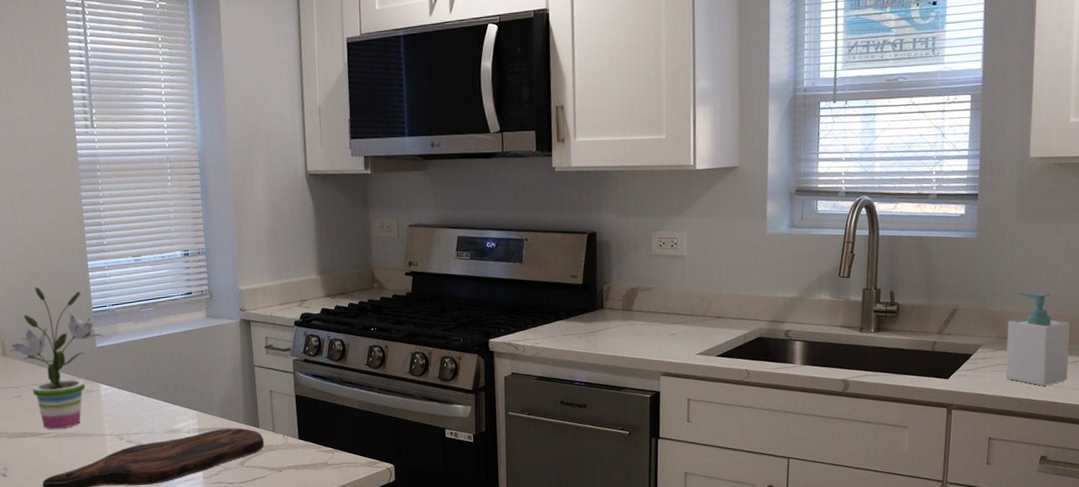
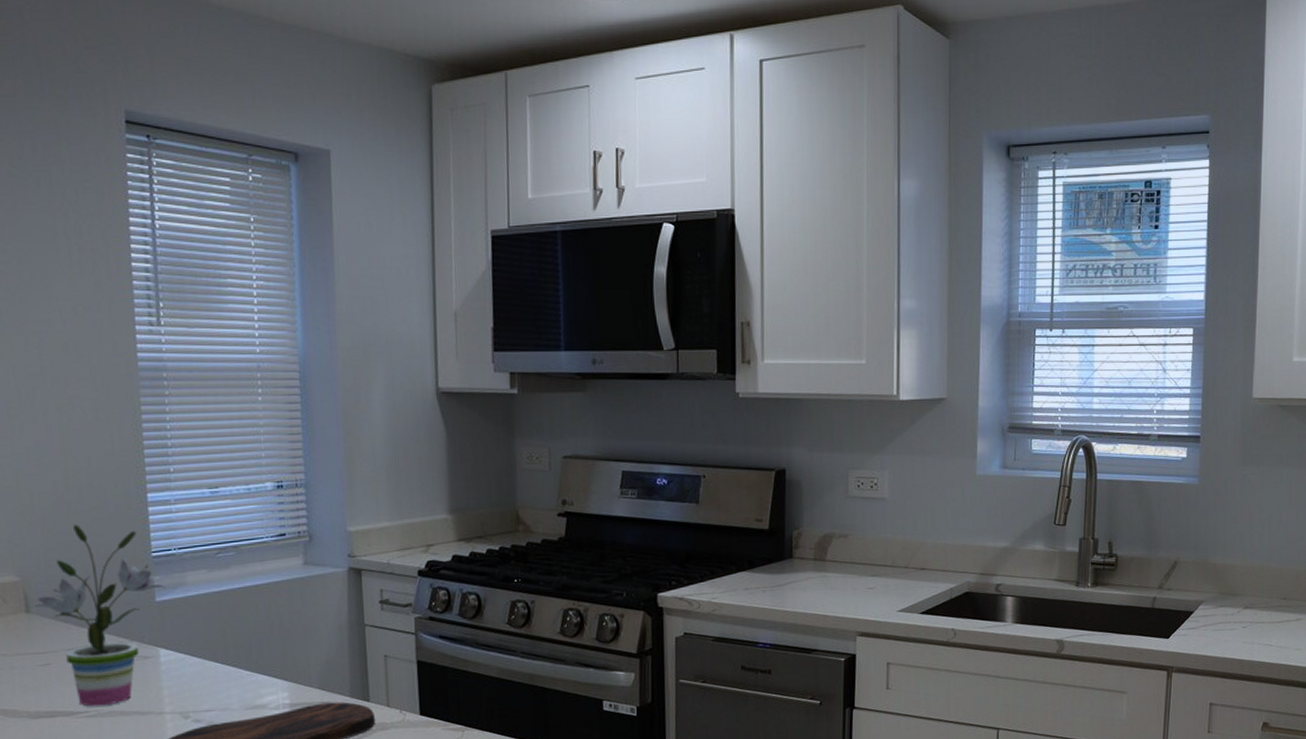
soap bottle: present [1006,292,1070,386] -> none [1228,543,1292,646]

